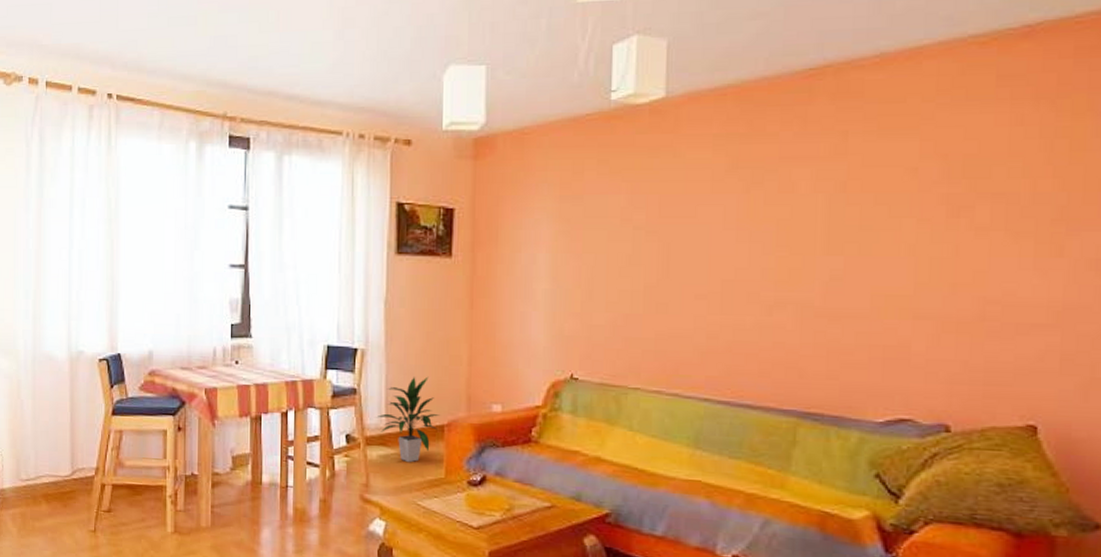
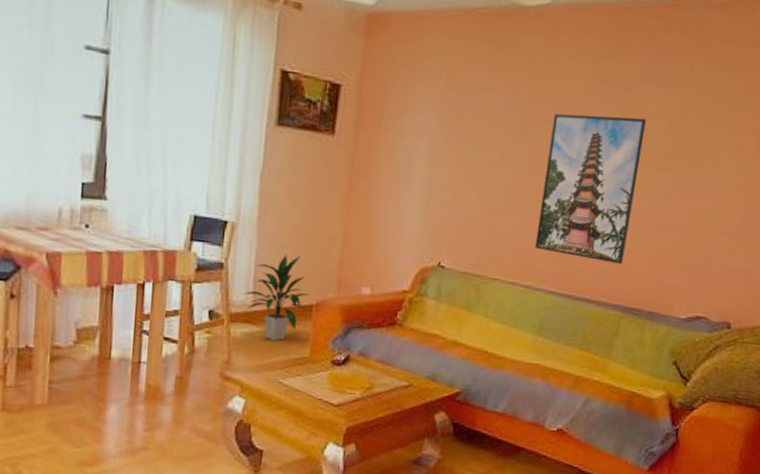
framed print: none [678,200,798,363] -> present [534,113,647,264]

